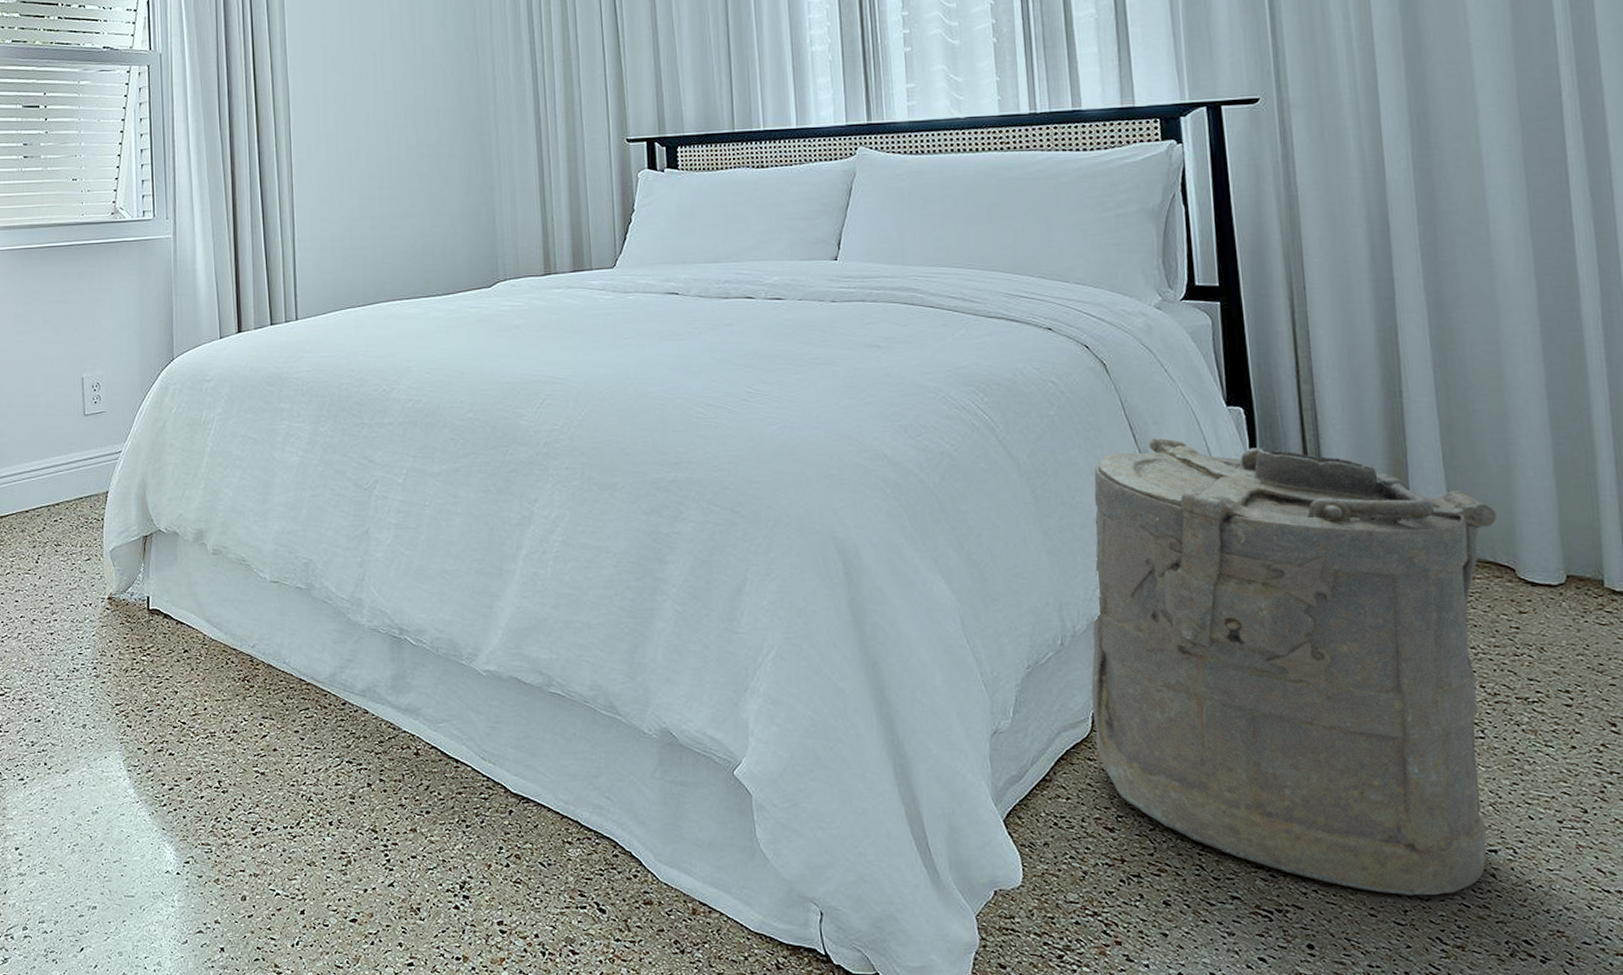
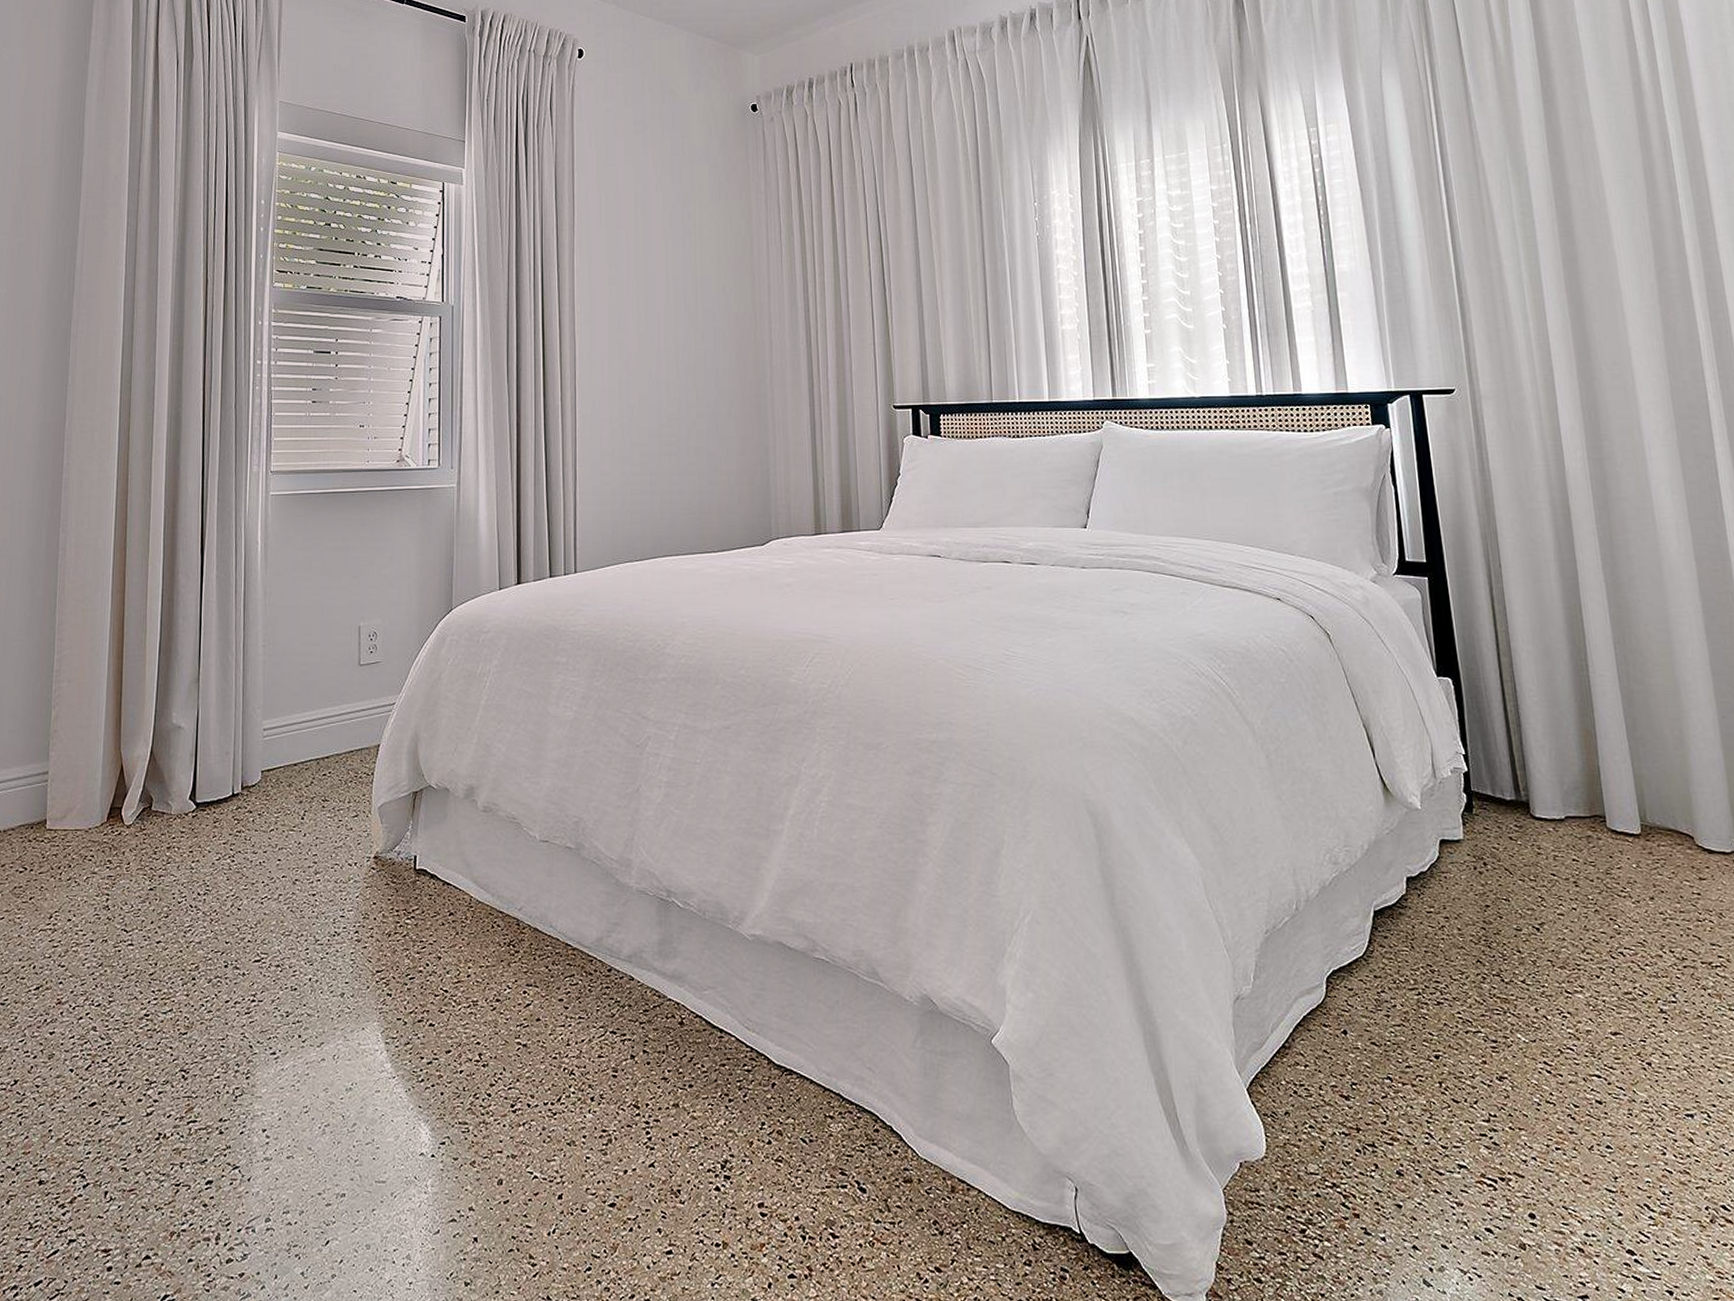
laundry hamper: present [1091,437,1498,896] -> none [1321,705,1684,1162]

